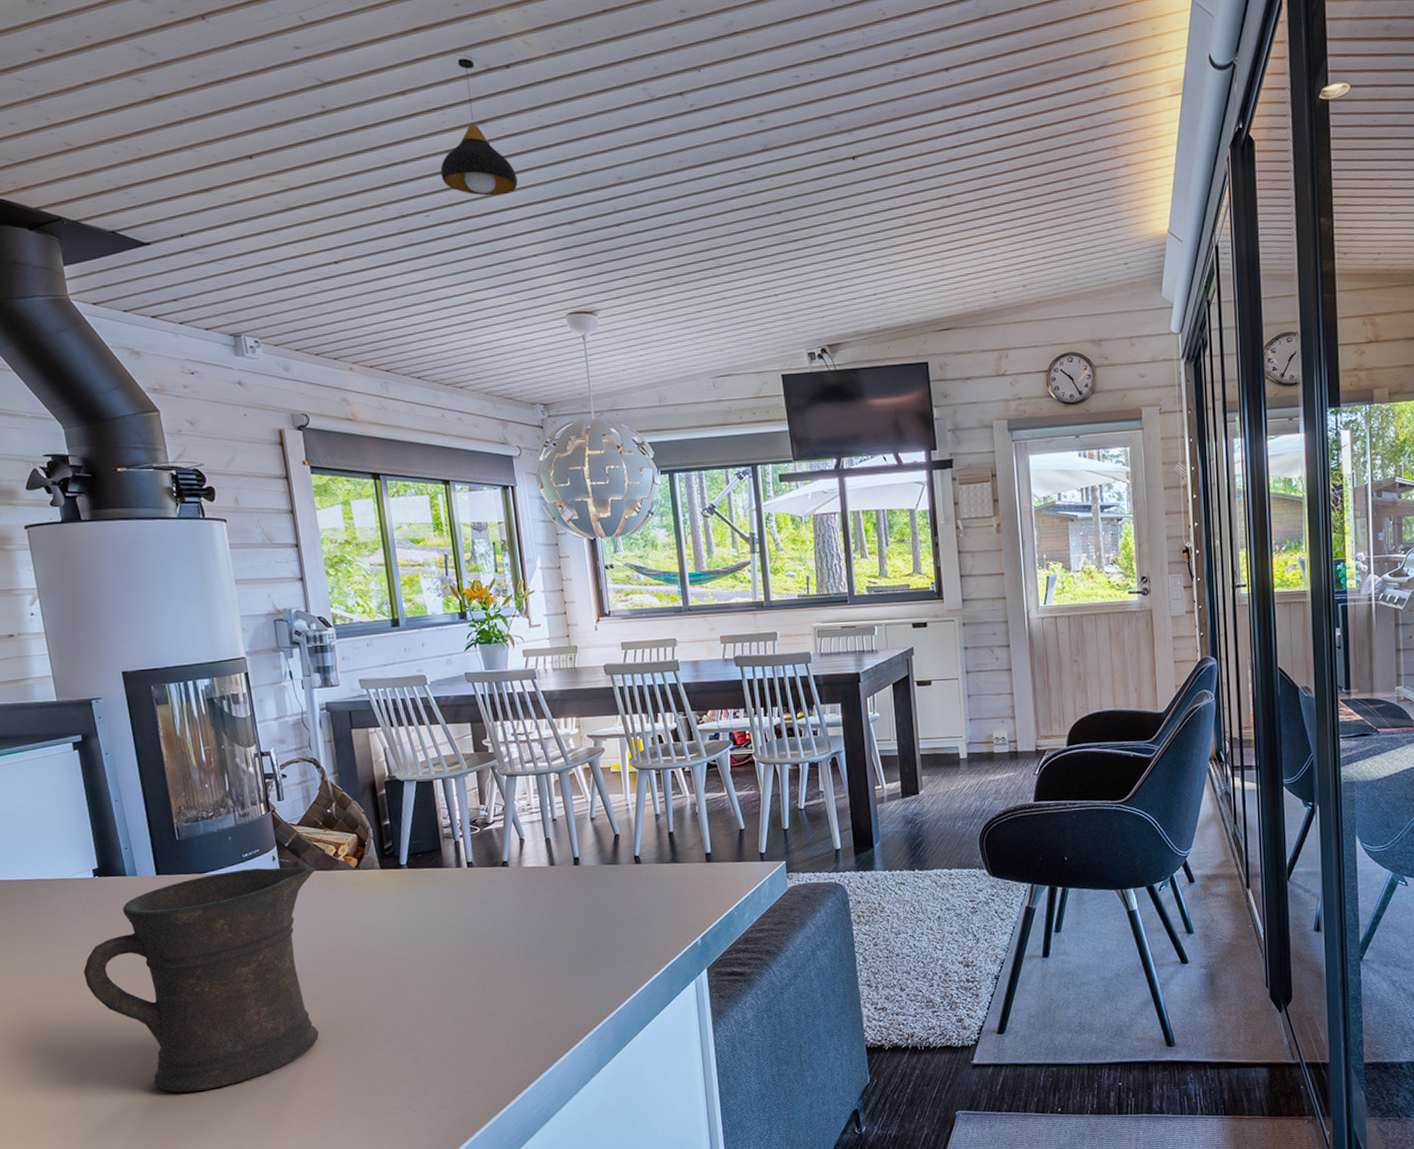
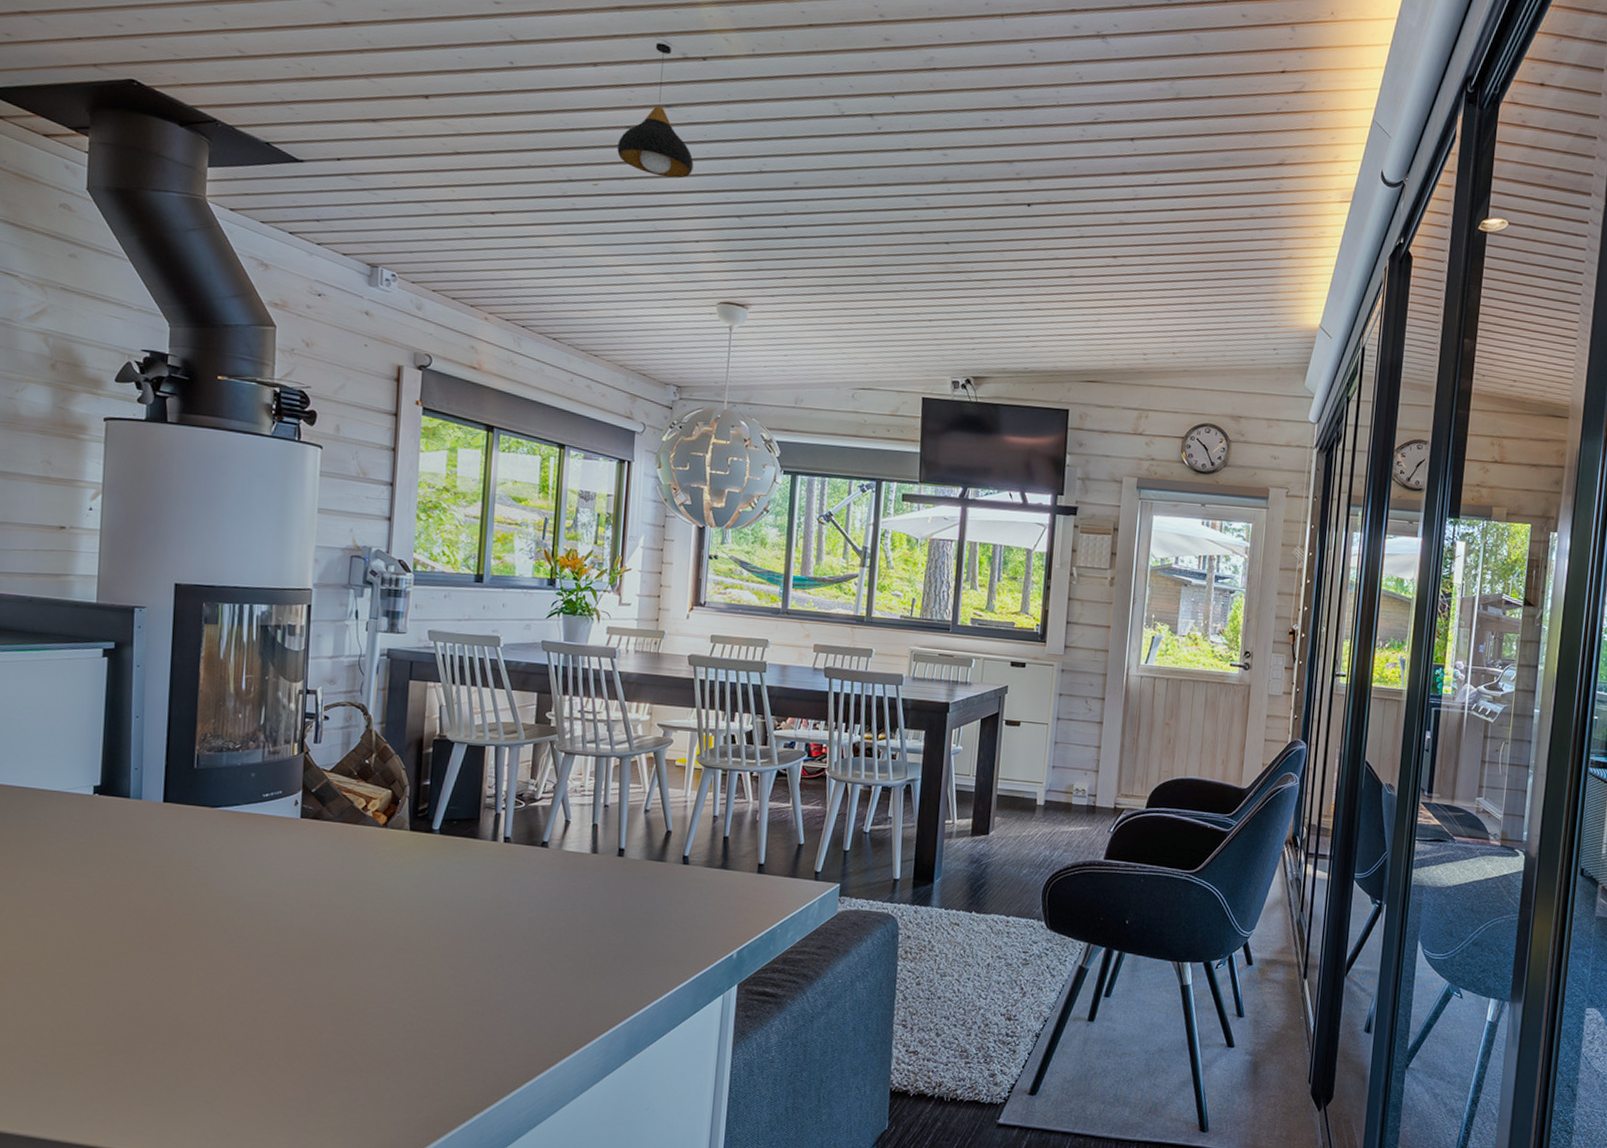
mug: present [83,865,319,1093] -> none [57,809,340,1043]

